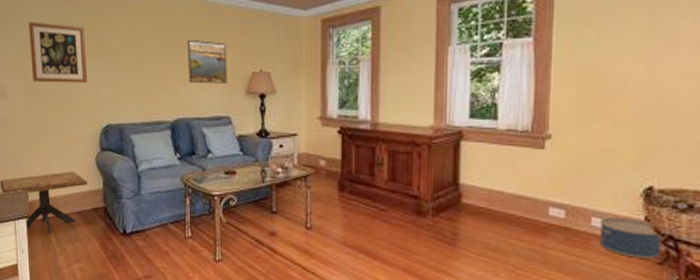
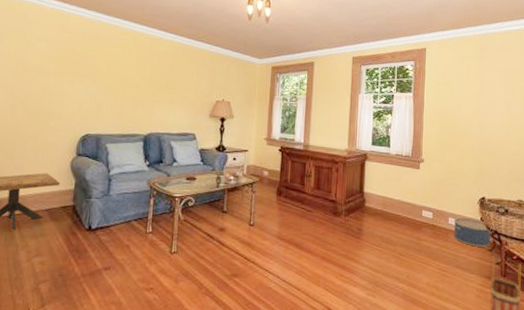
wall art: present [28,21,88,83] -> none [19,43,76,98]
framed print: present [188,39,227,84] -> none [163,71,197,108]

